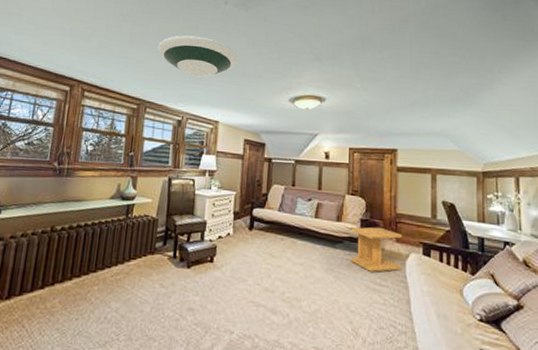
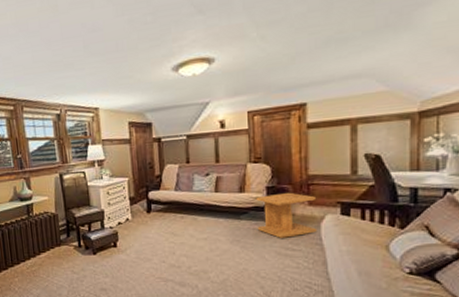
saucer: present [157,35,238,77] -> none [19,15,108,64]

